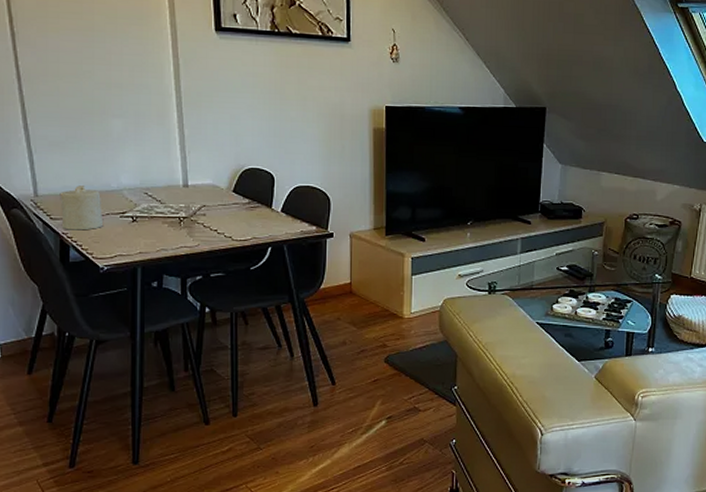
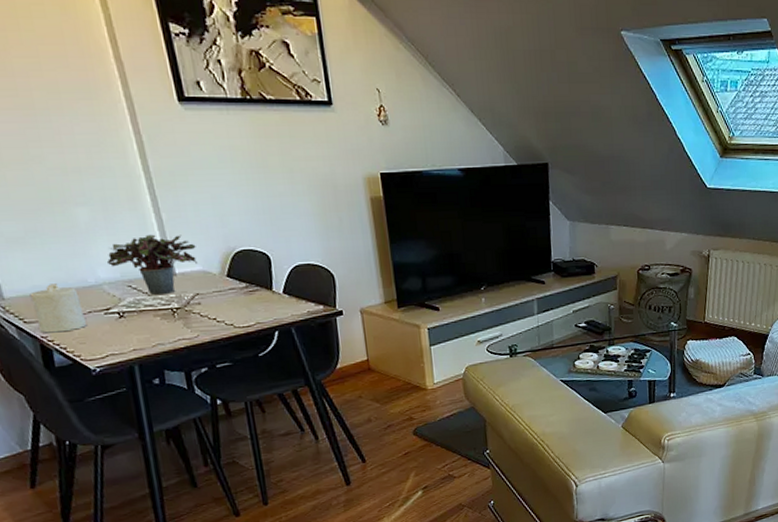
potted plant: none [130,147,210,203] -> present [106,234,197,295]

